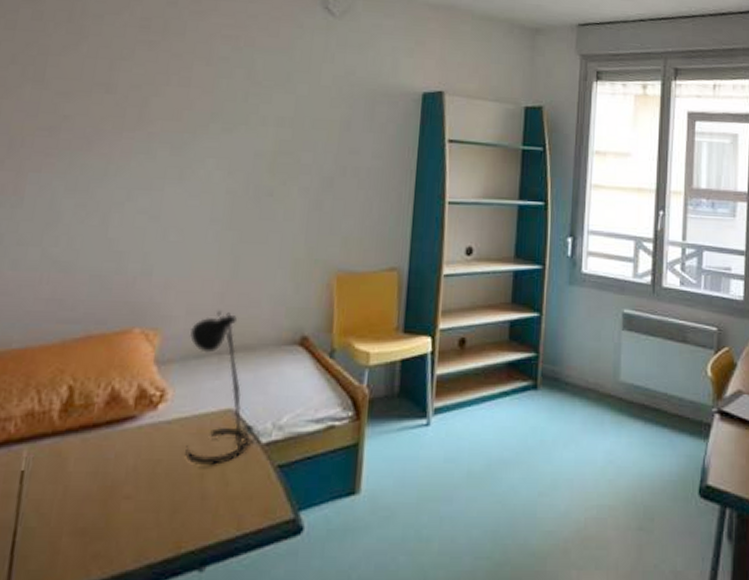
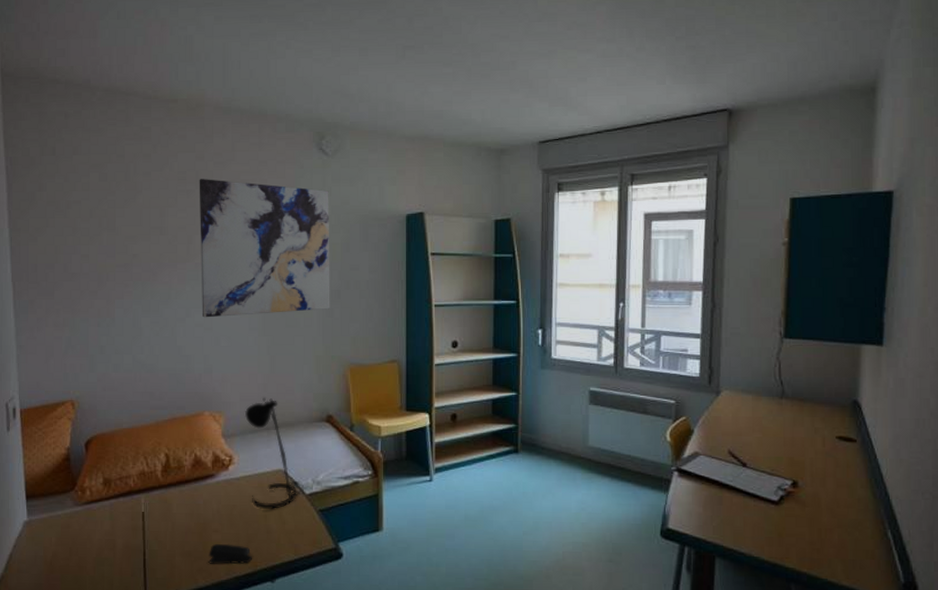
stapler: none [110,515,176,547] -> present [209,543,252,564]
wall art: none [148,29,332,203] -> present [199,179,330,318]

